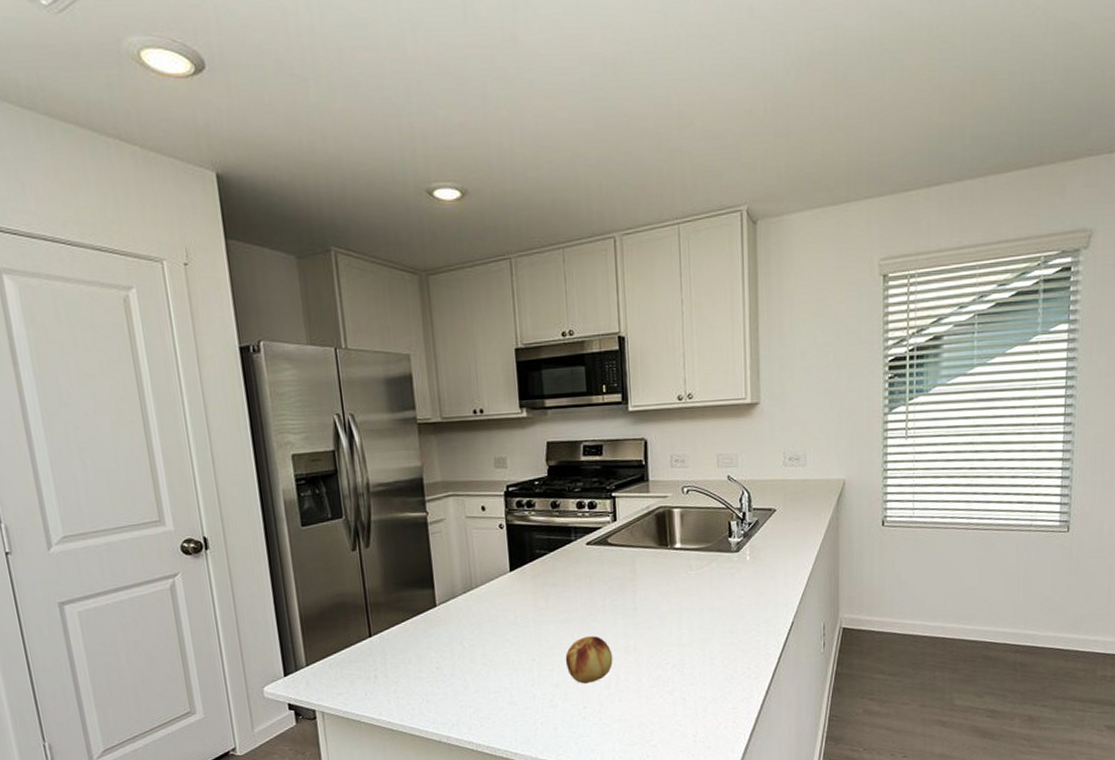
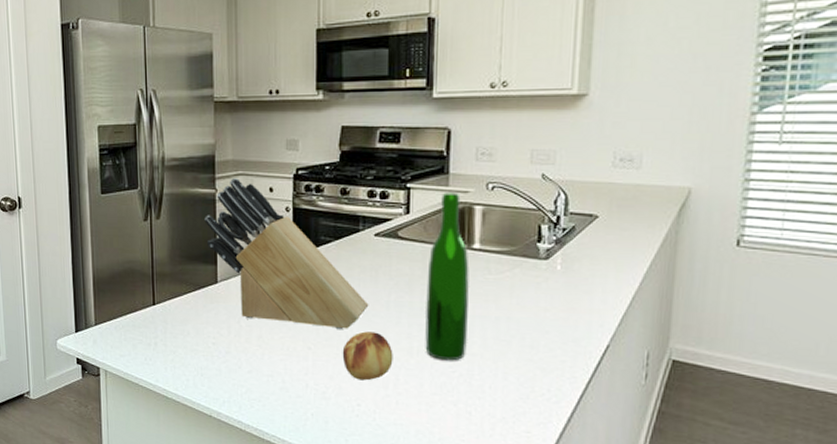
knife block: none [417,498,587,639] -> present [204,177,369,329]
wine bottle: none [637,498,678,655] -> present [425,192,470,361]

